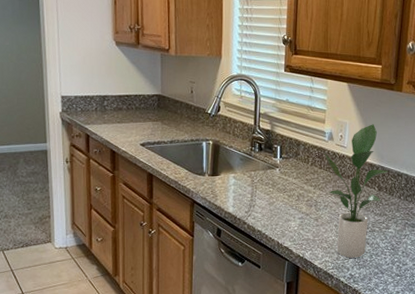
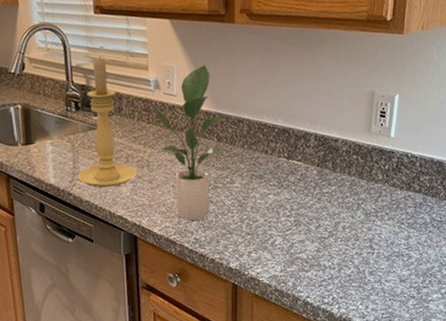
candle holder: none [253,107,305,221] -> present [77,56,137,188]

